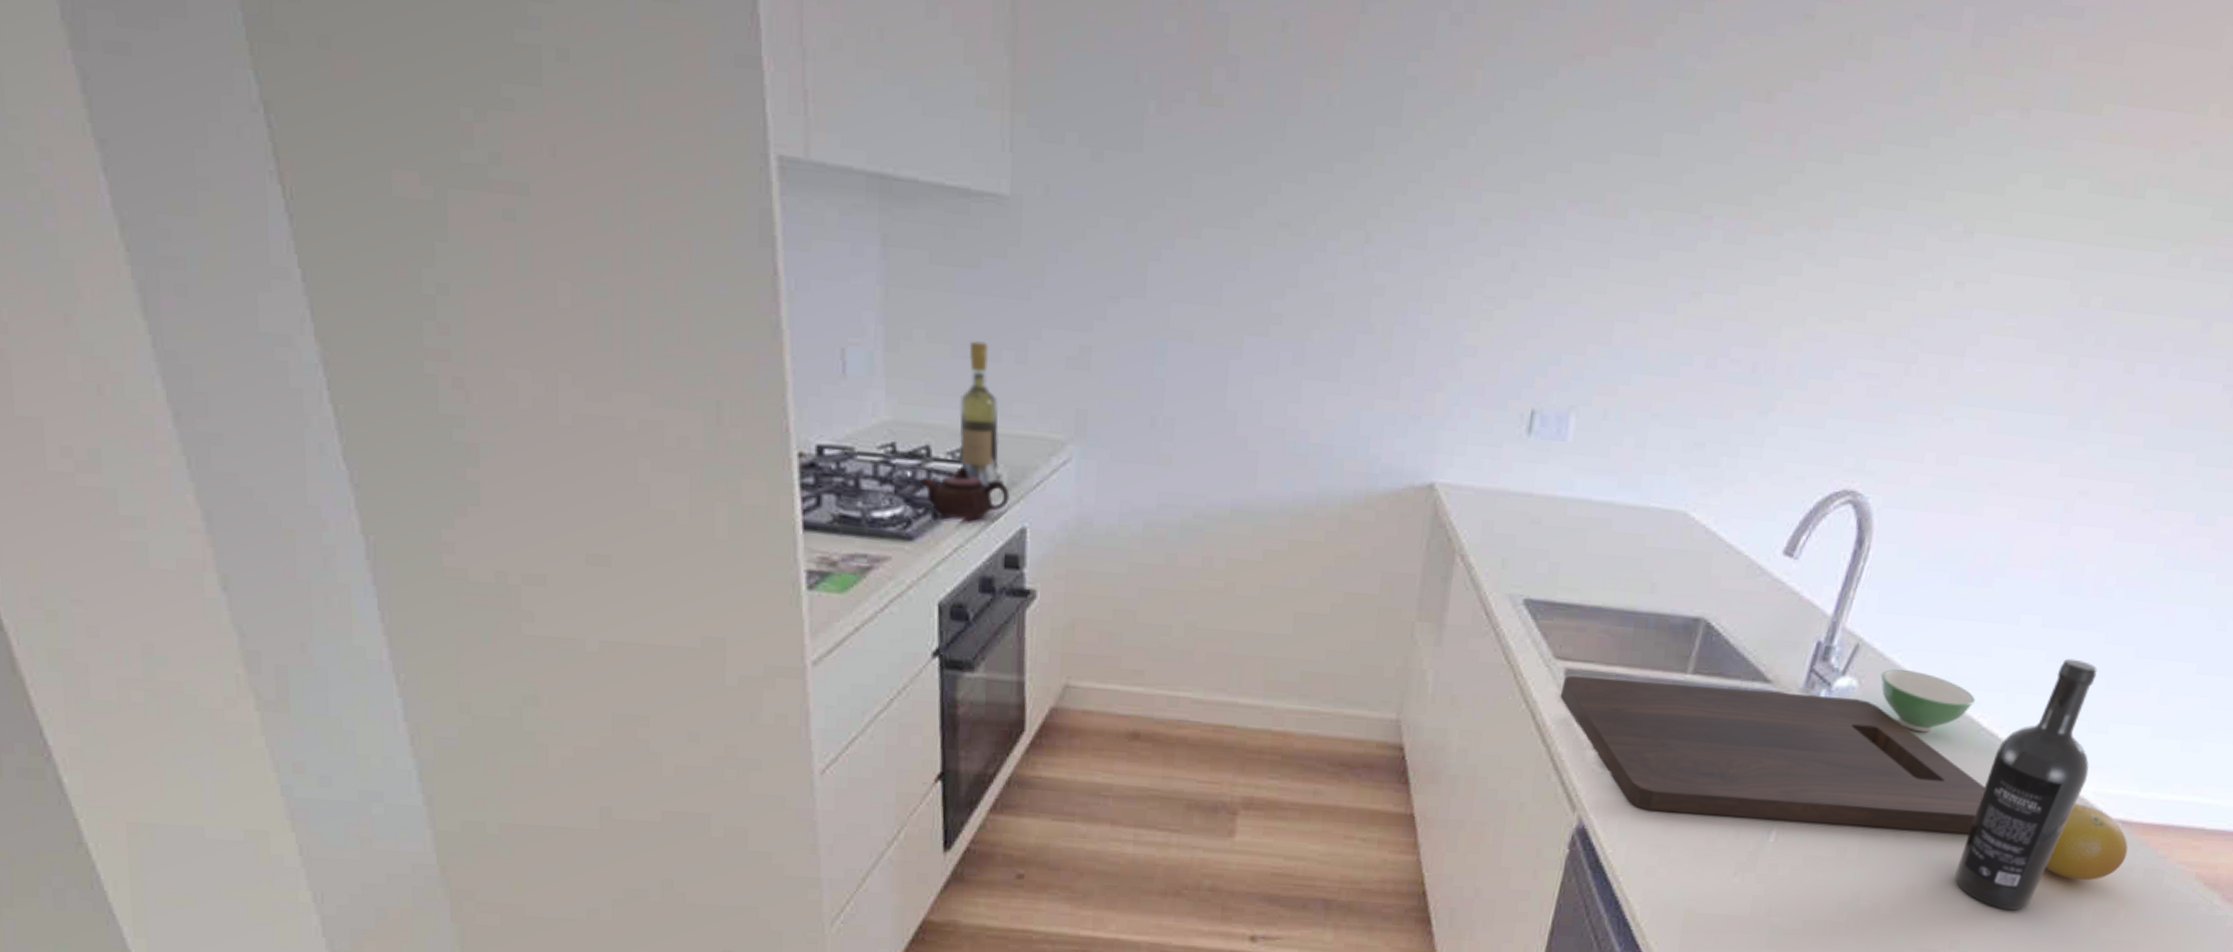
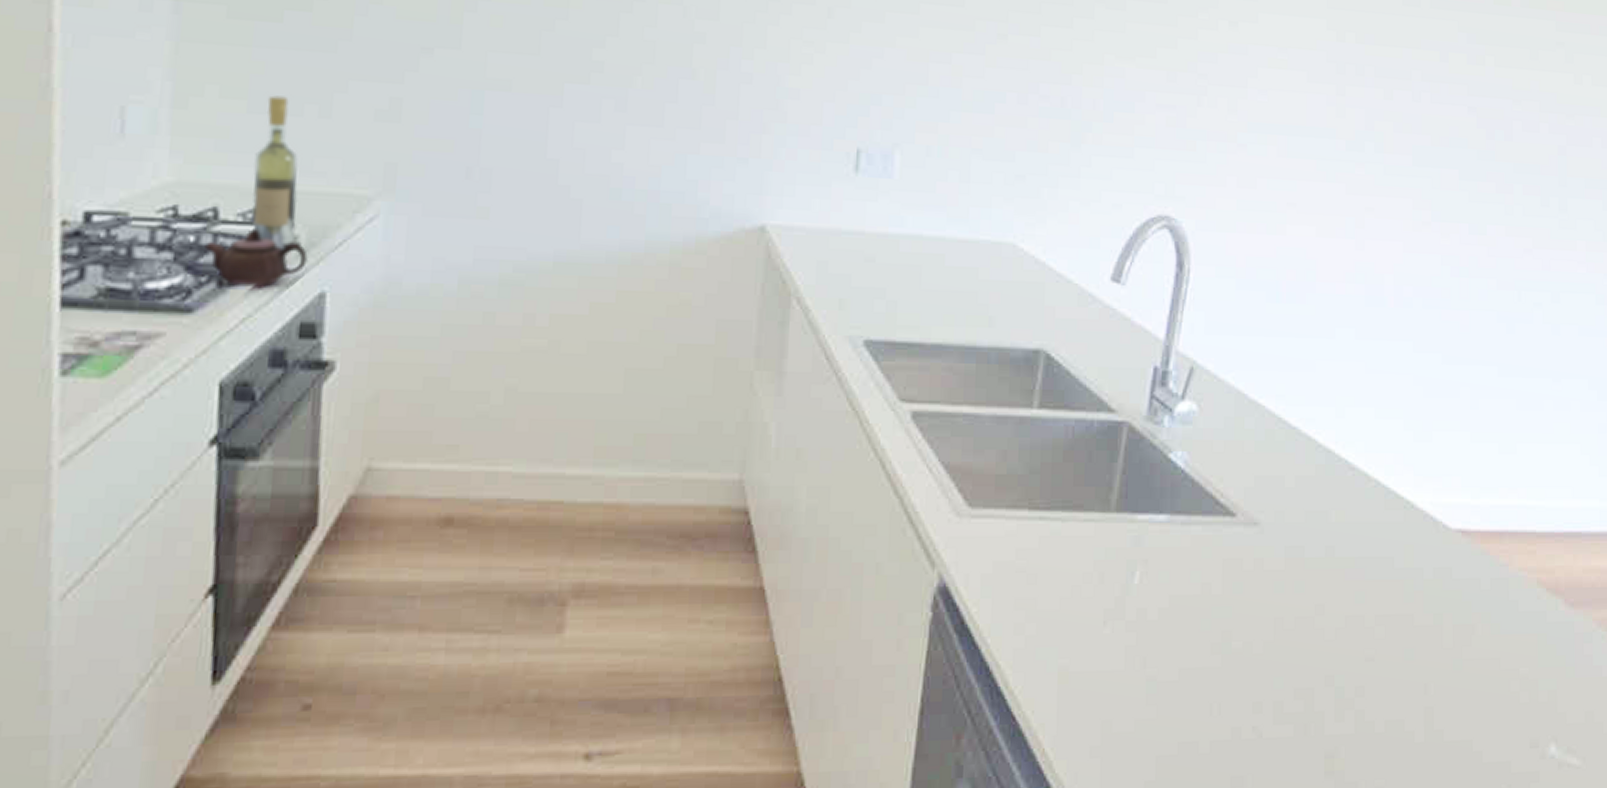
cutting board: present [1560,675,1985,834] -> none [908,418,1331,561]
bowl: present [1880,669,1975,733] -> none [1218,390,1308,454]
wine bottle: present [1955,658,2098,911] -> none [1318,369,1423,637]
fruit: present [2045,803,2128,881] -> none [1400,516,1472,597]

